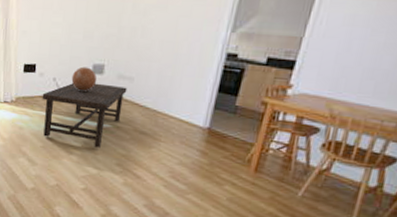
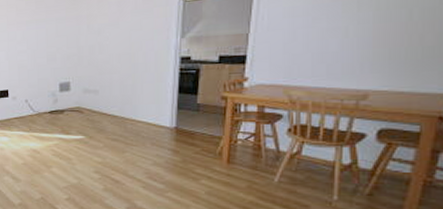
coffee table: present [42,83,128,148] -> none [17,99,94,158]
decorative globe: present [71,66,97,92] -> none [42,86,65,109]

